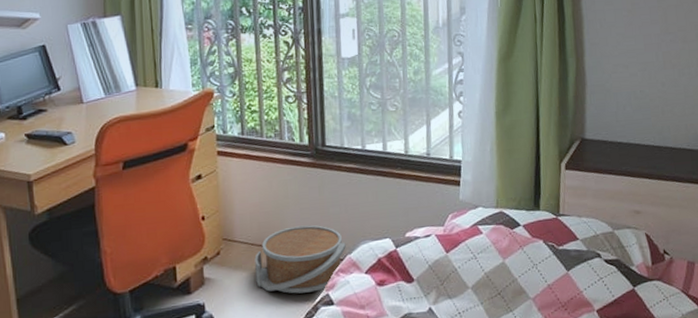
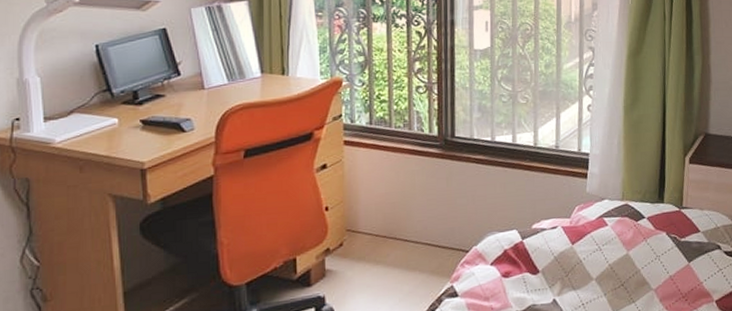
basket: present [255,225,346,294] -> none [379,216,472,286]

